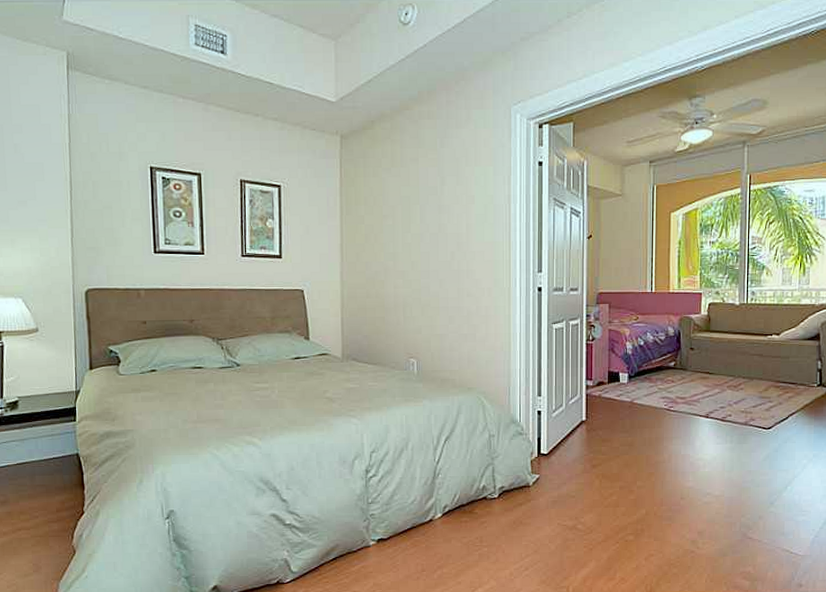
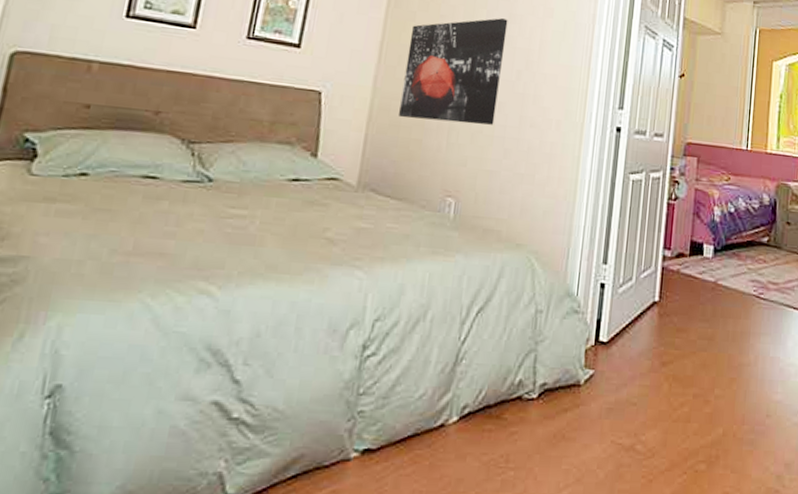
wall art: none [362,211,439,302] -> present [399,18,508,125]

